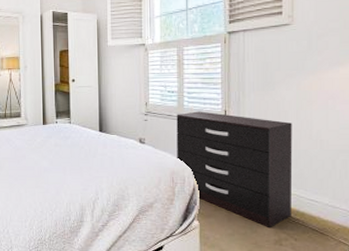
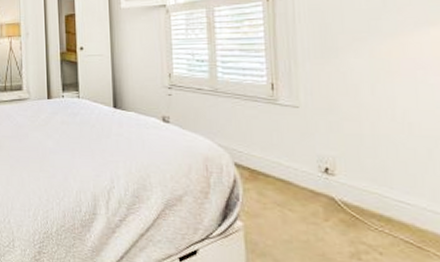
dresser: present [176,111,293,227] -> none [208,84,373,235]

